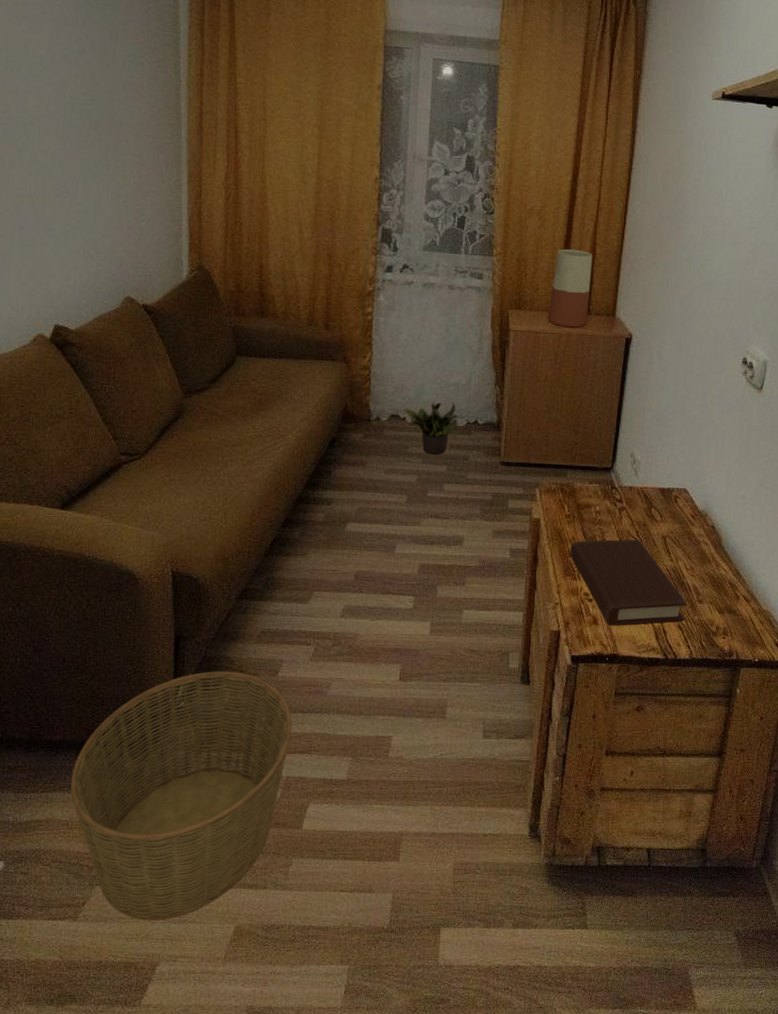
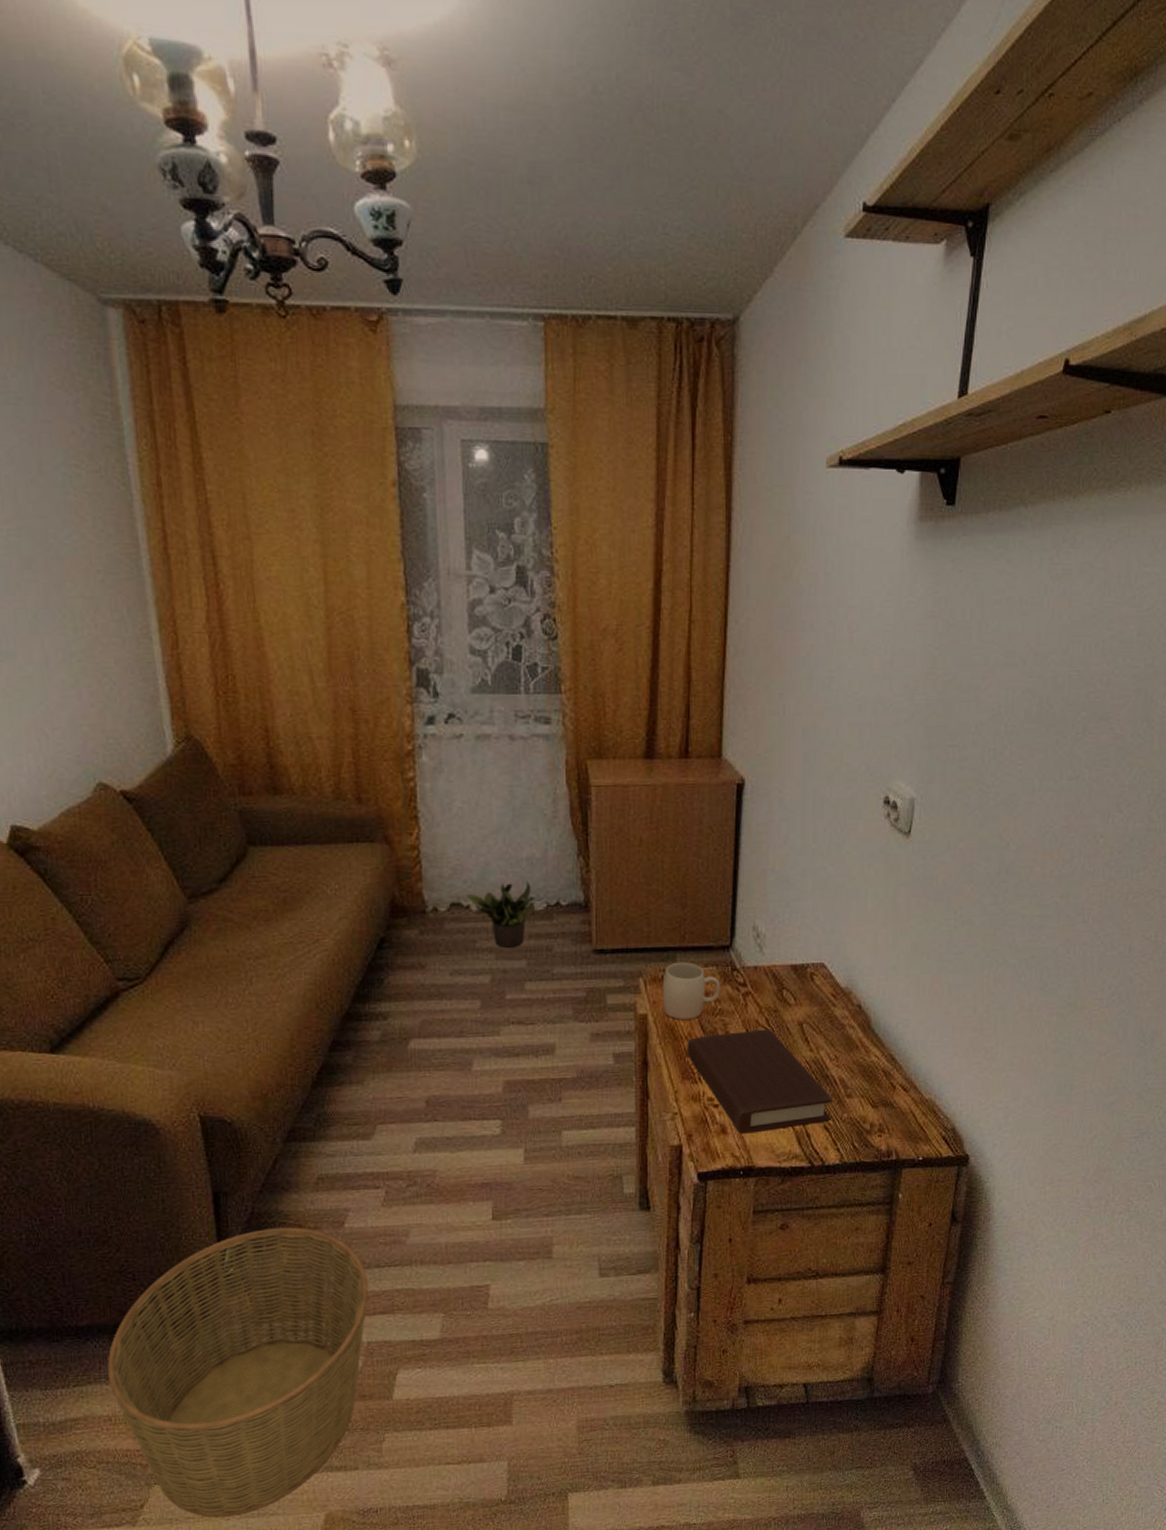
vase: present [548,249,593,328] -> none [637,677,688,777]
mug: none [553,478,601,526] -> present [662,961,721,1020]

